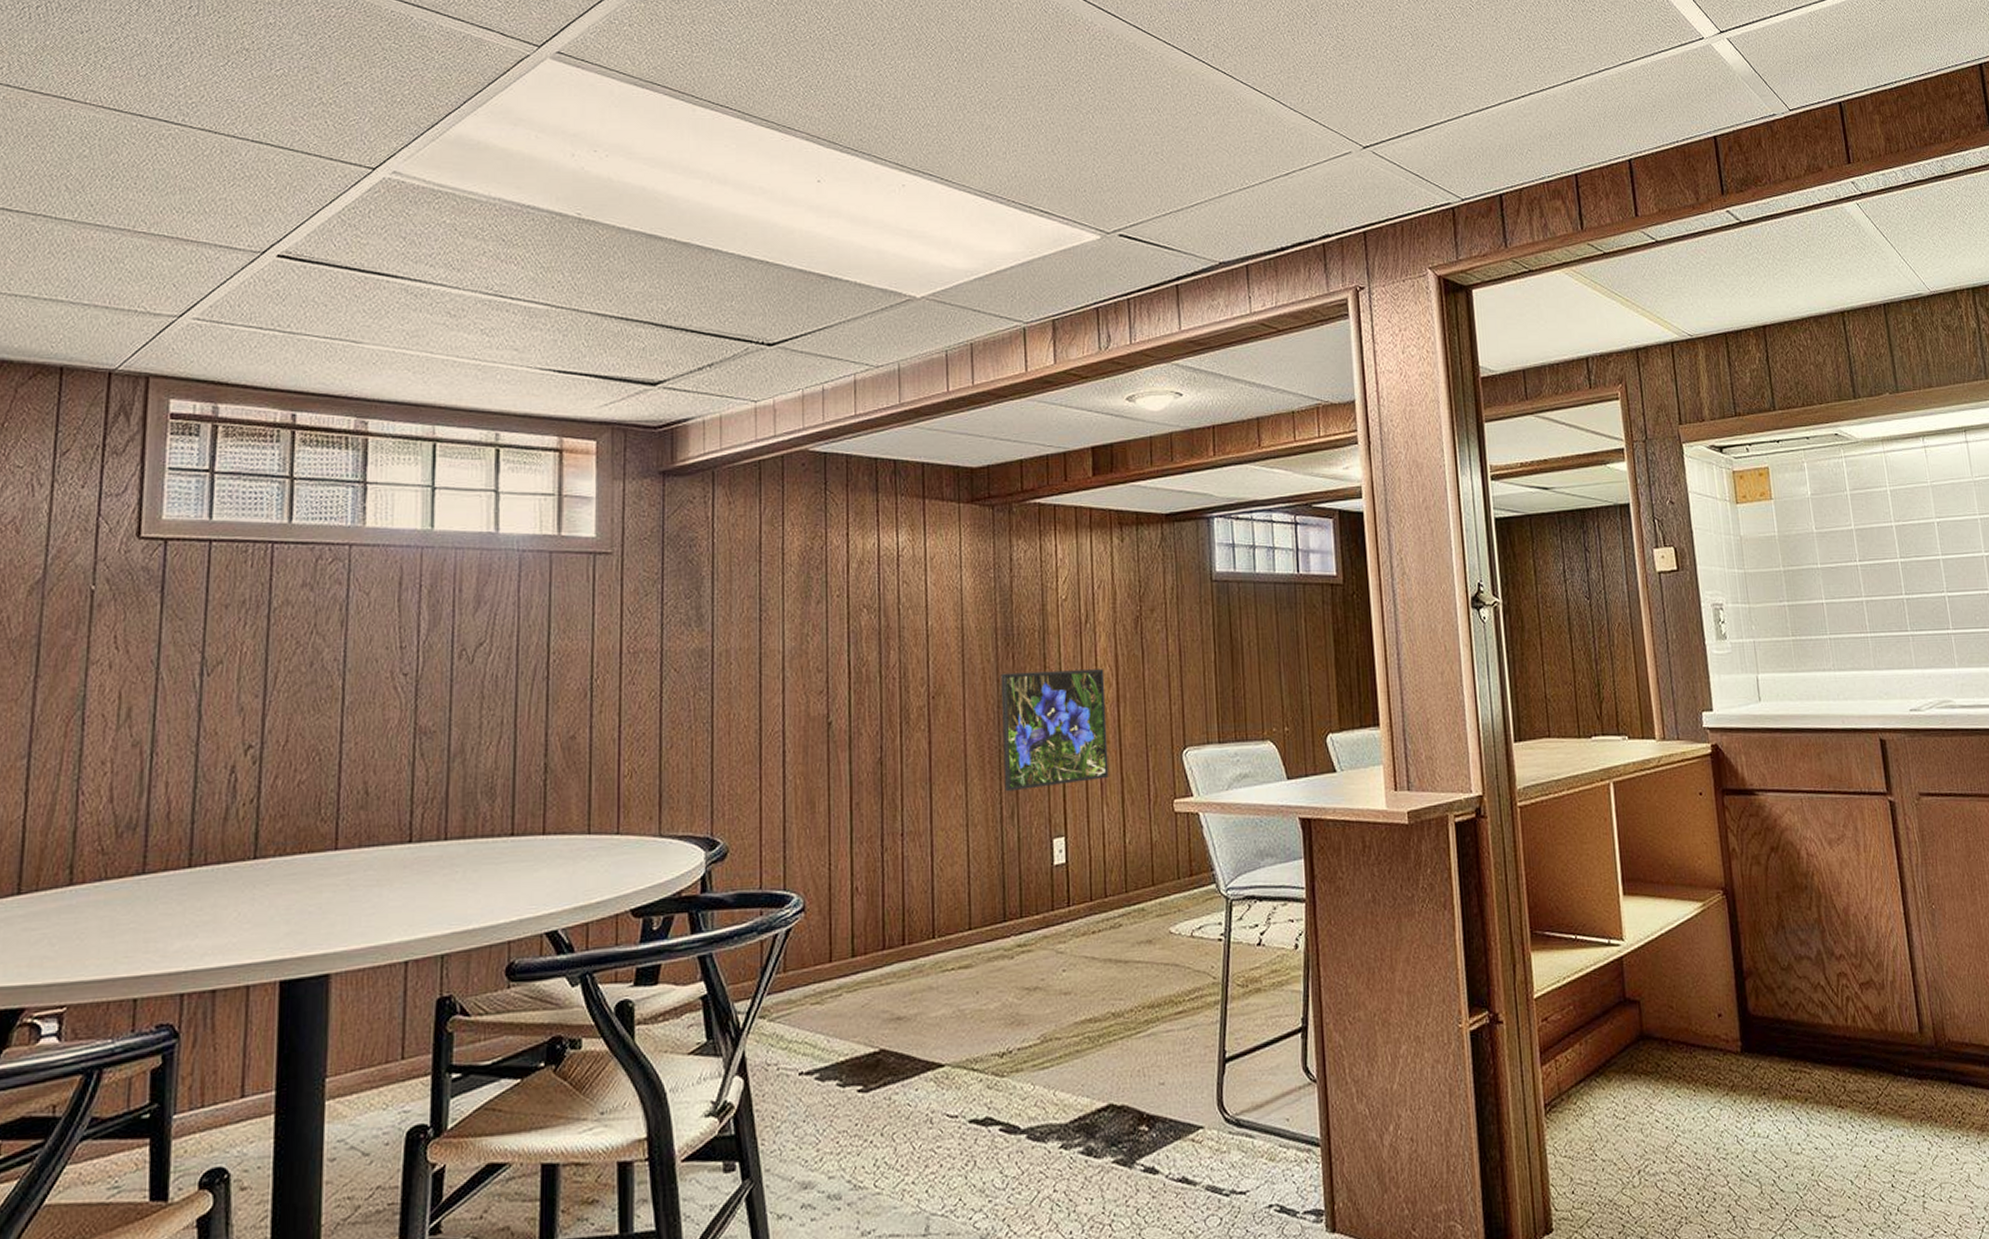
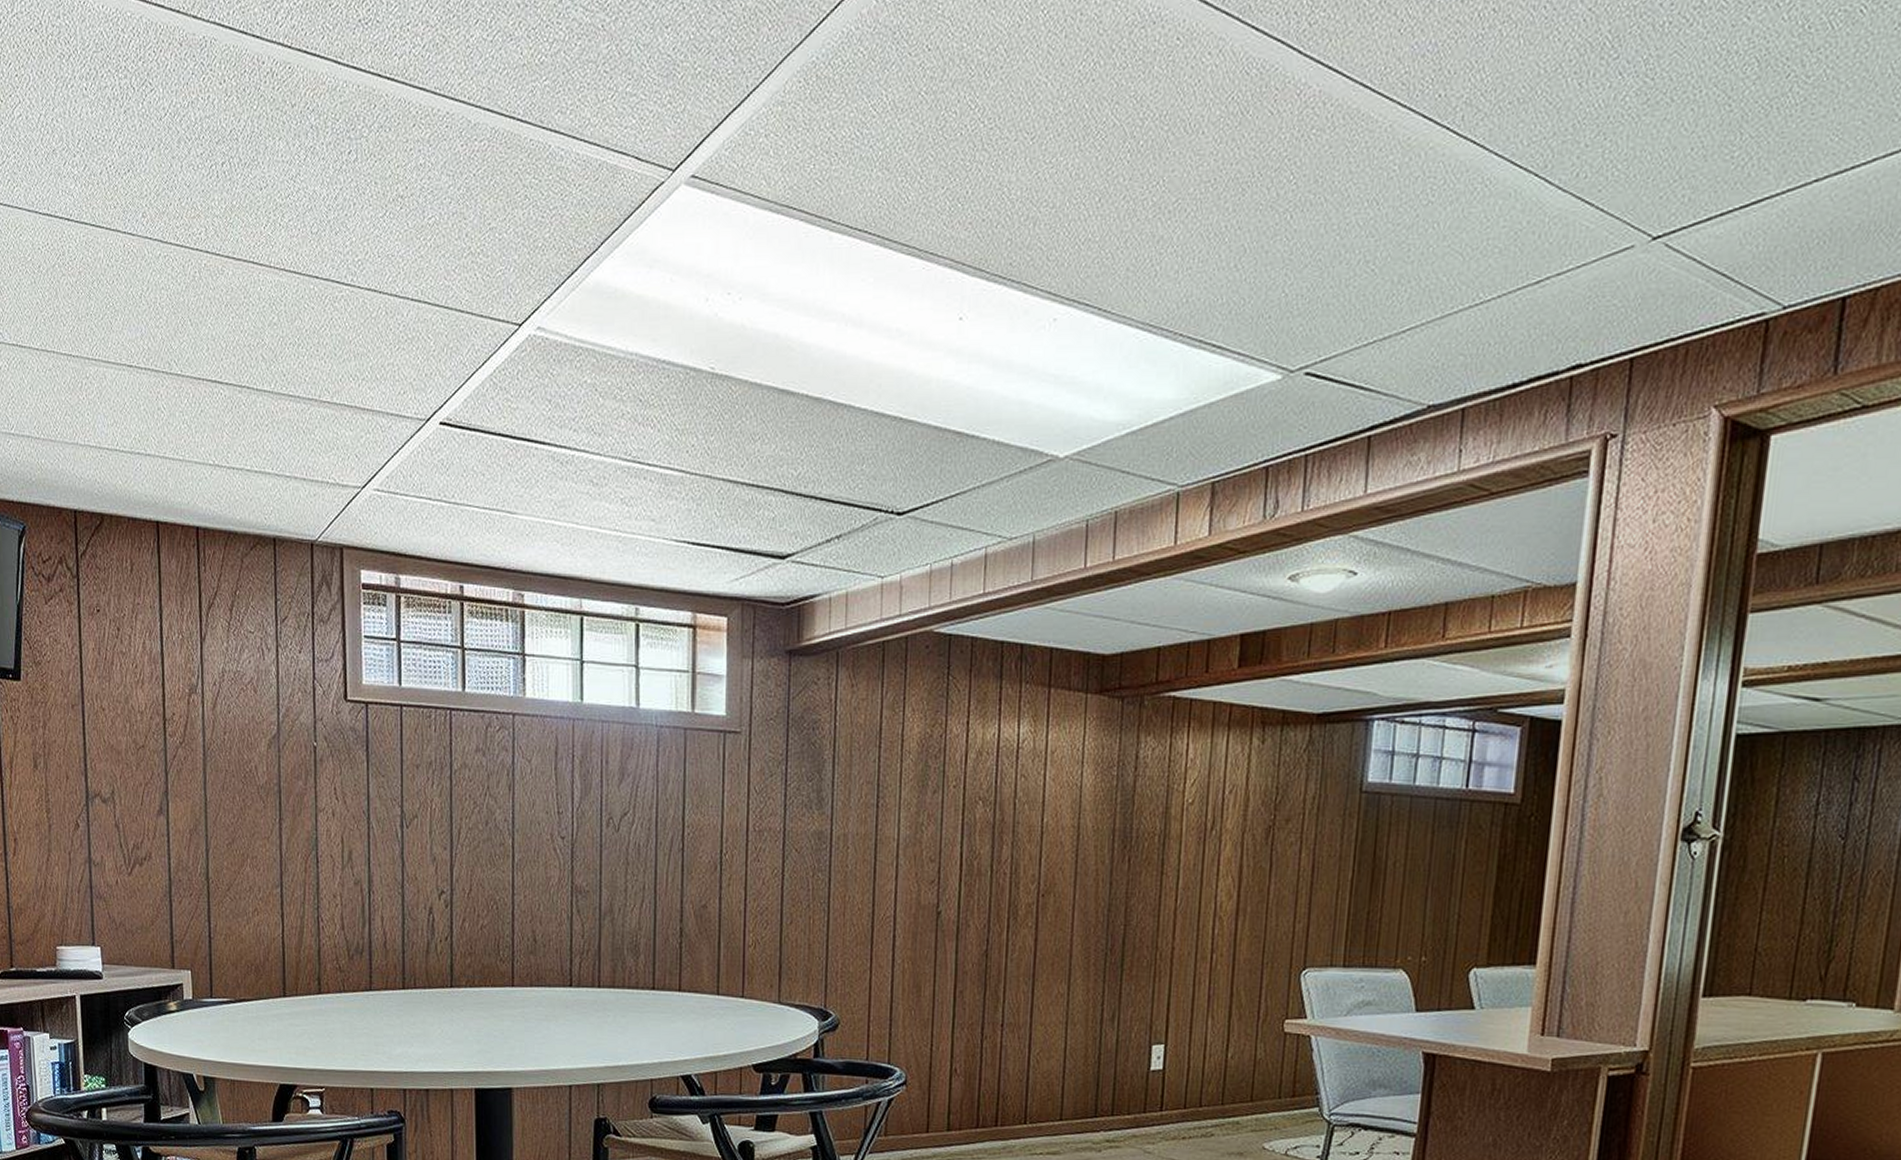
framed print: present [1001,669,1109,792] -> none [1107,876,1226,995]

